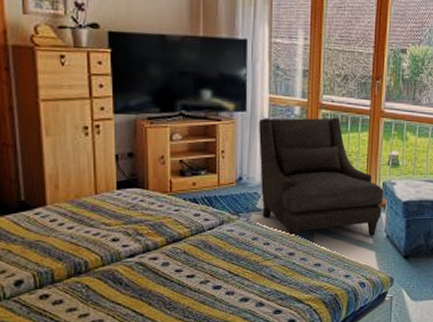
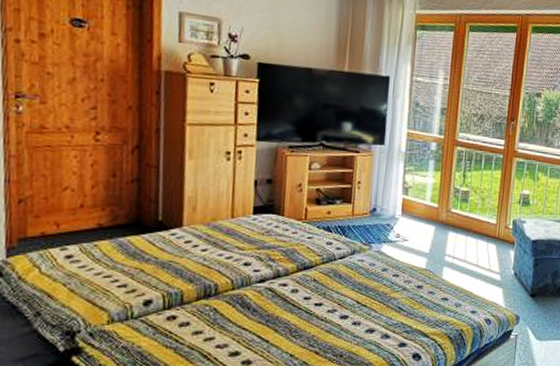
armchair: present [259,118,384,237] -> none [393,152,514,273]

